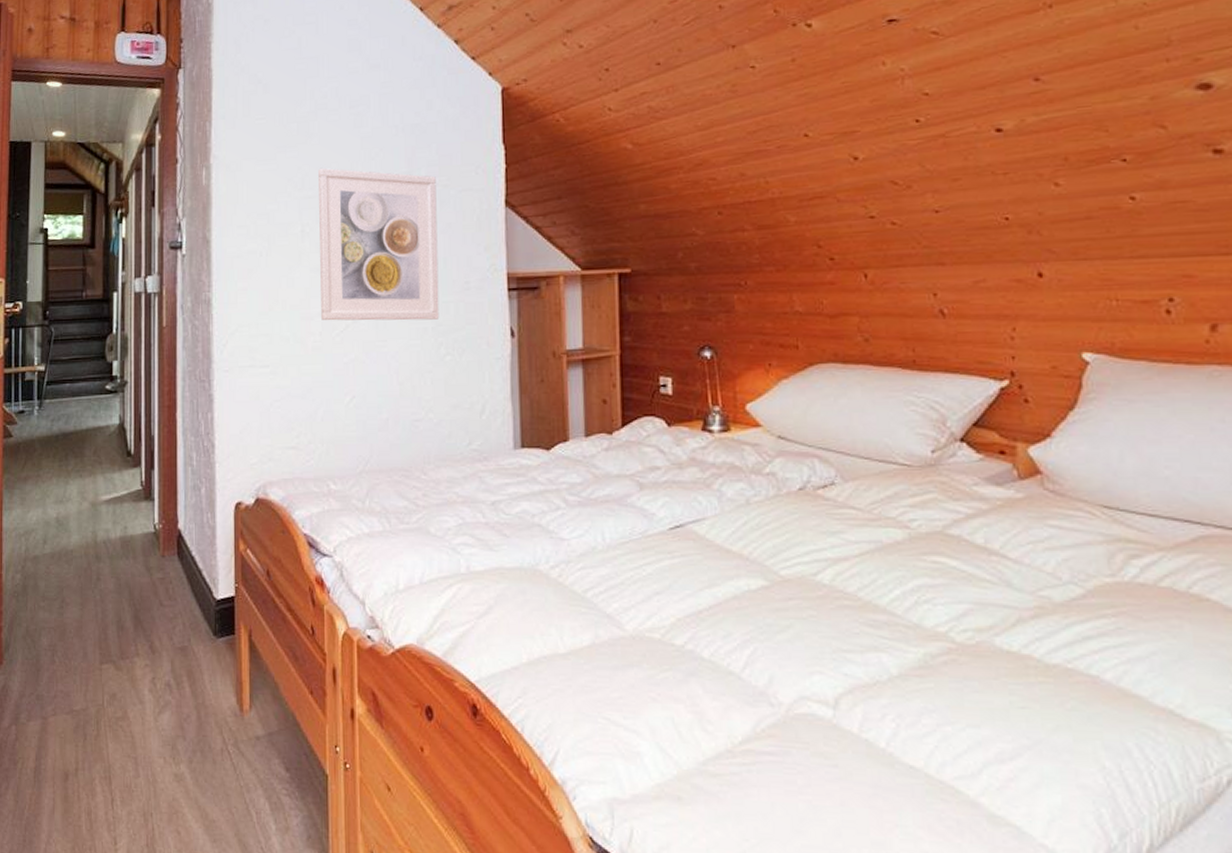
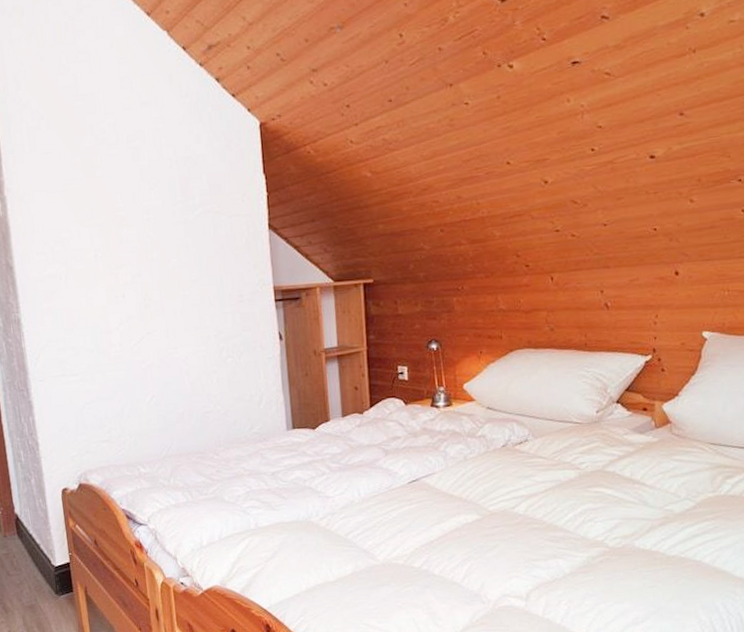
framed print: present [318,167,440,321] -> none [104,198,220,333]

